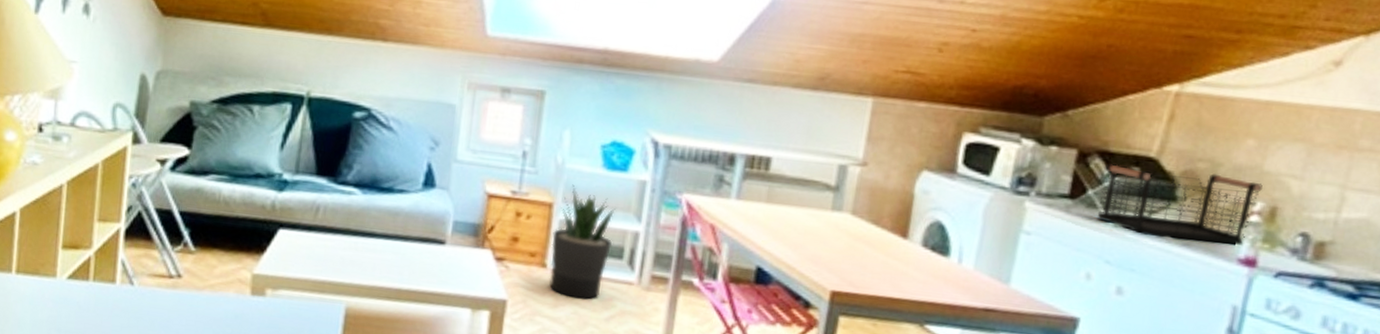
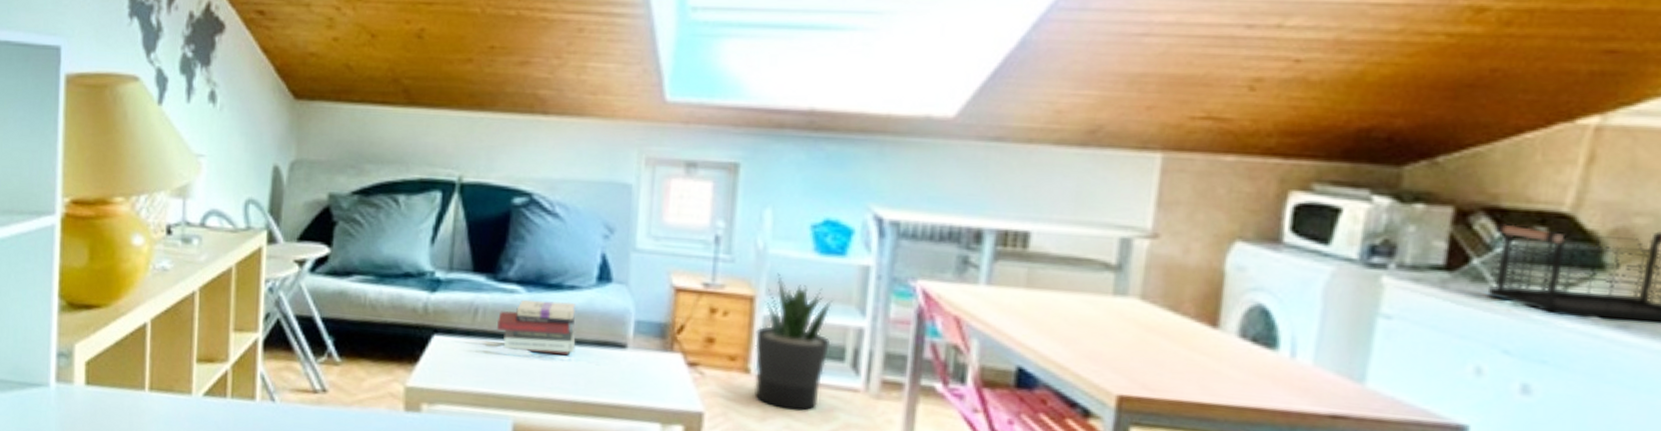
books: none [335,200,404,250] -> present [497,299,576,356]

